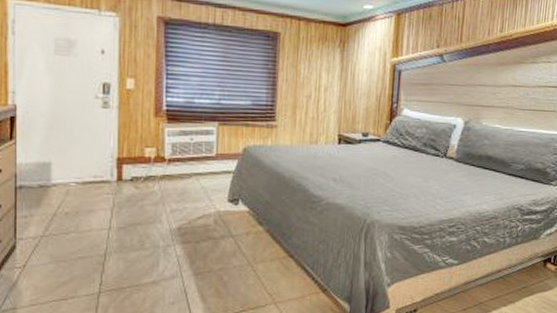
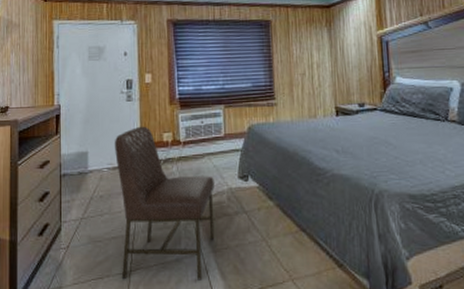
chair: none [84,138,201,303] -> present [114,126,215,281]

